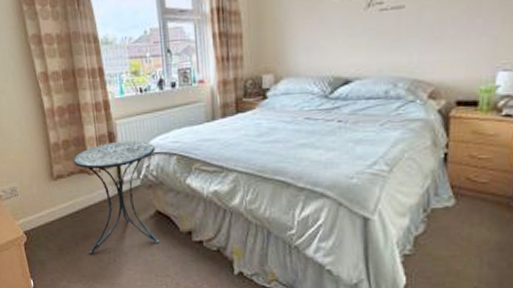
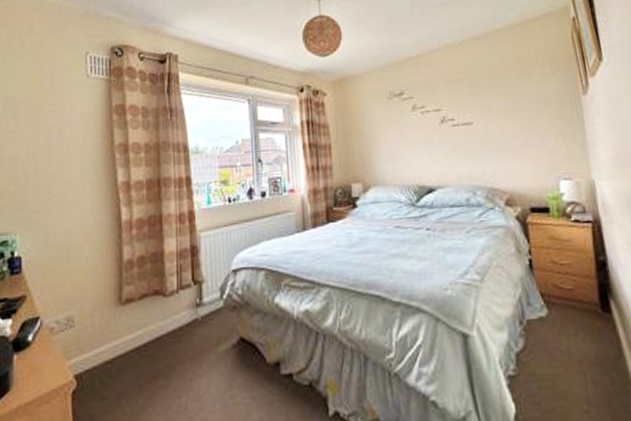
side table: present [73,140,160,254] -> none [147,254,243,401]

